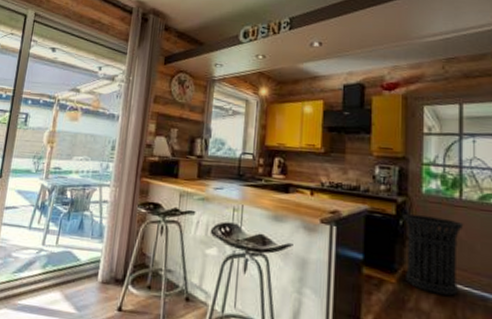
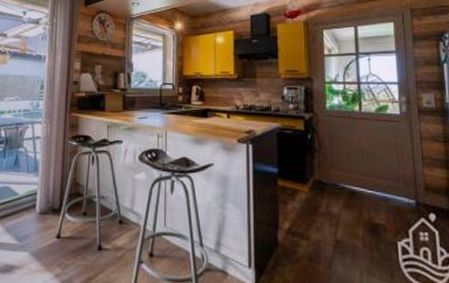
trash can: present [402,214,464,296] -> none [310,129,365,199]

